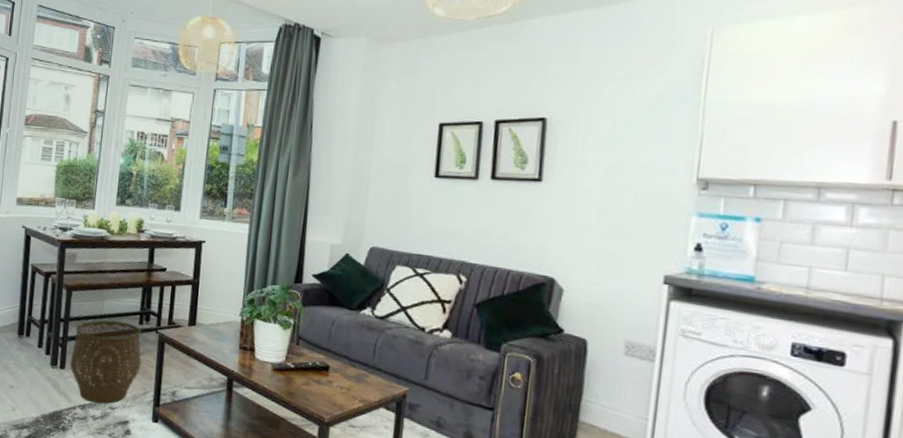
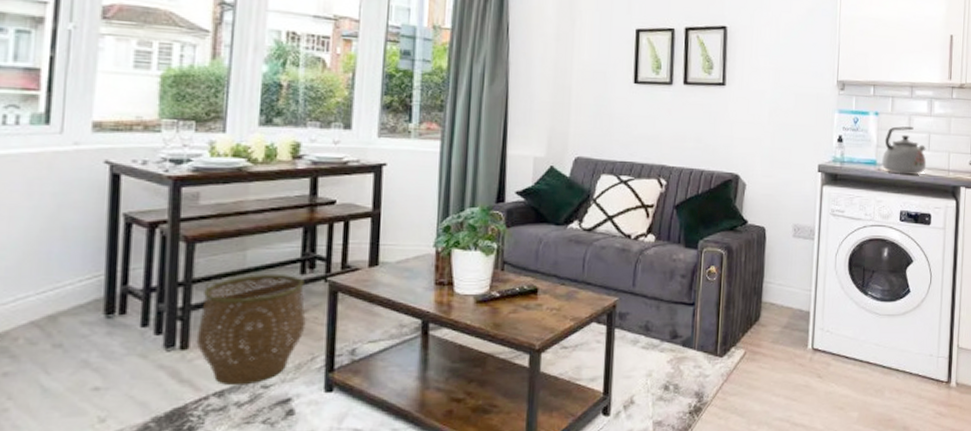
kettle: none [764,236,842,300] -> present [882,126,927,175]

